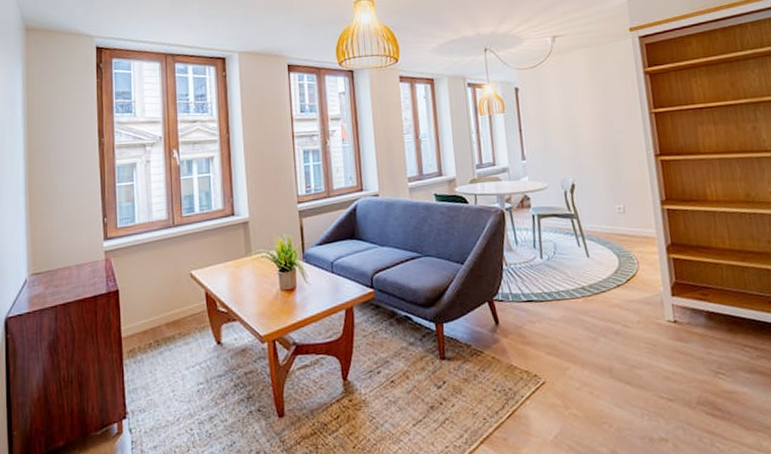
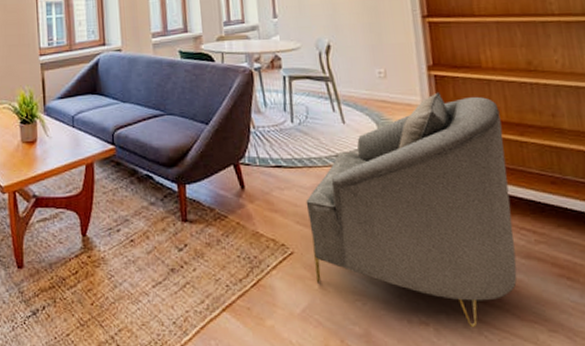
armchair: none [555,224,743,441] -> present [305,92,517,328]

